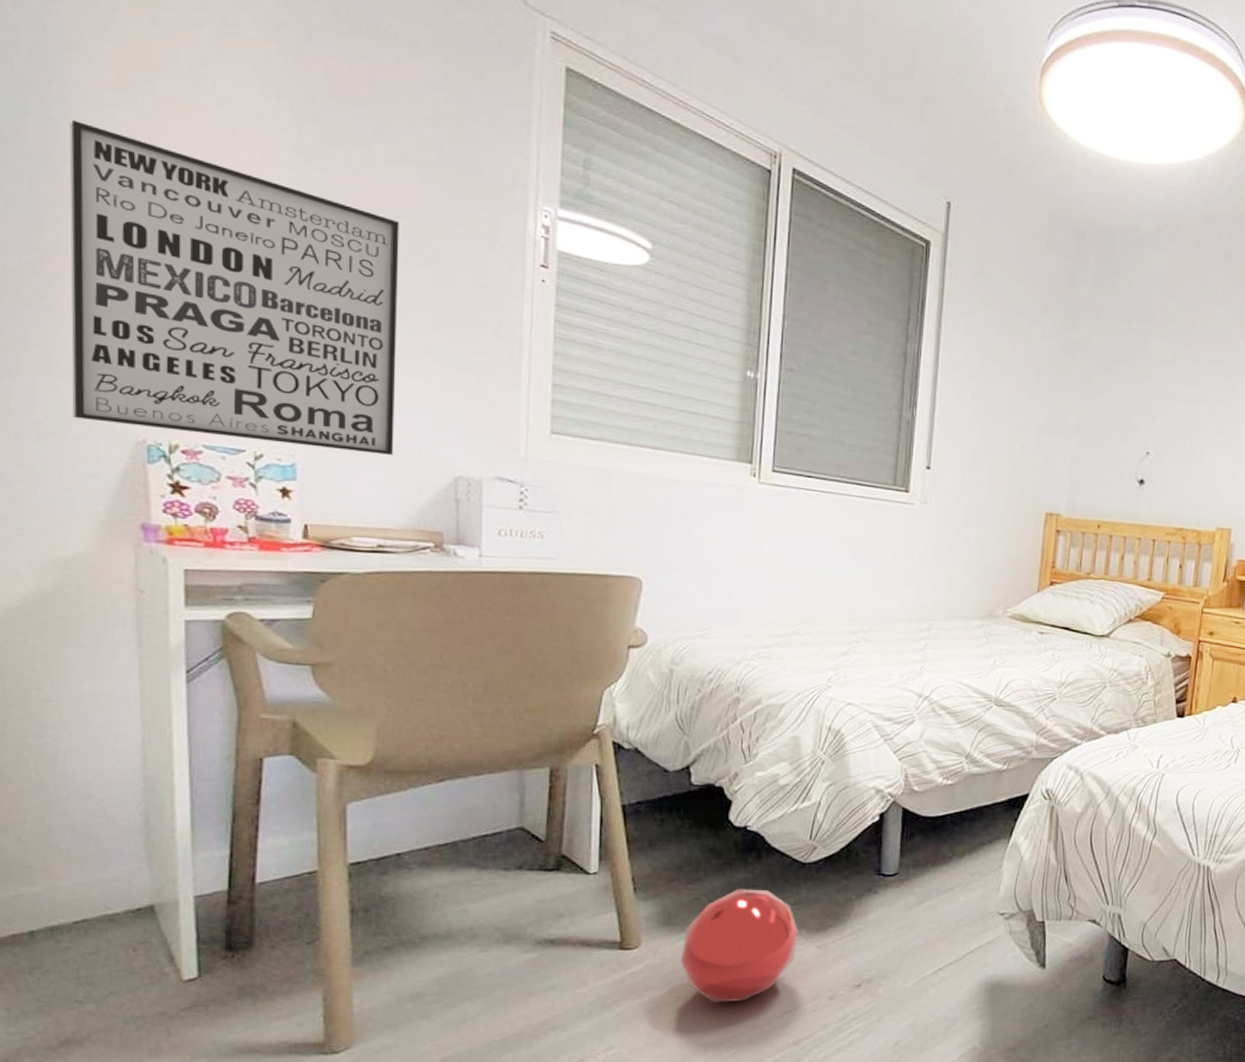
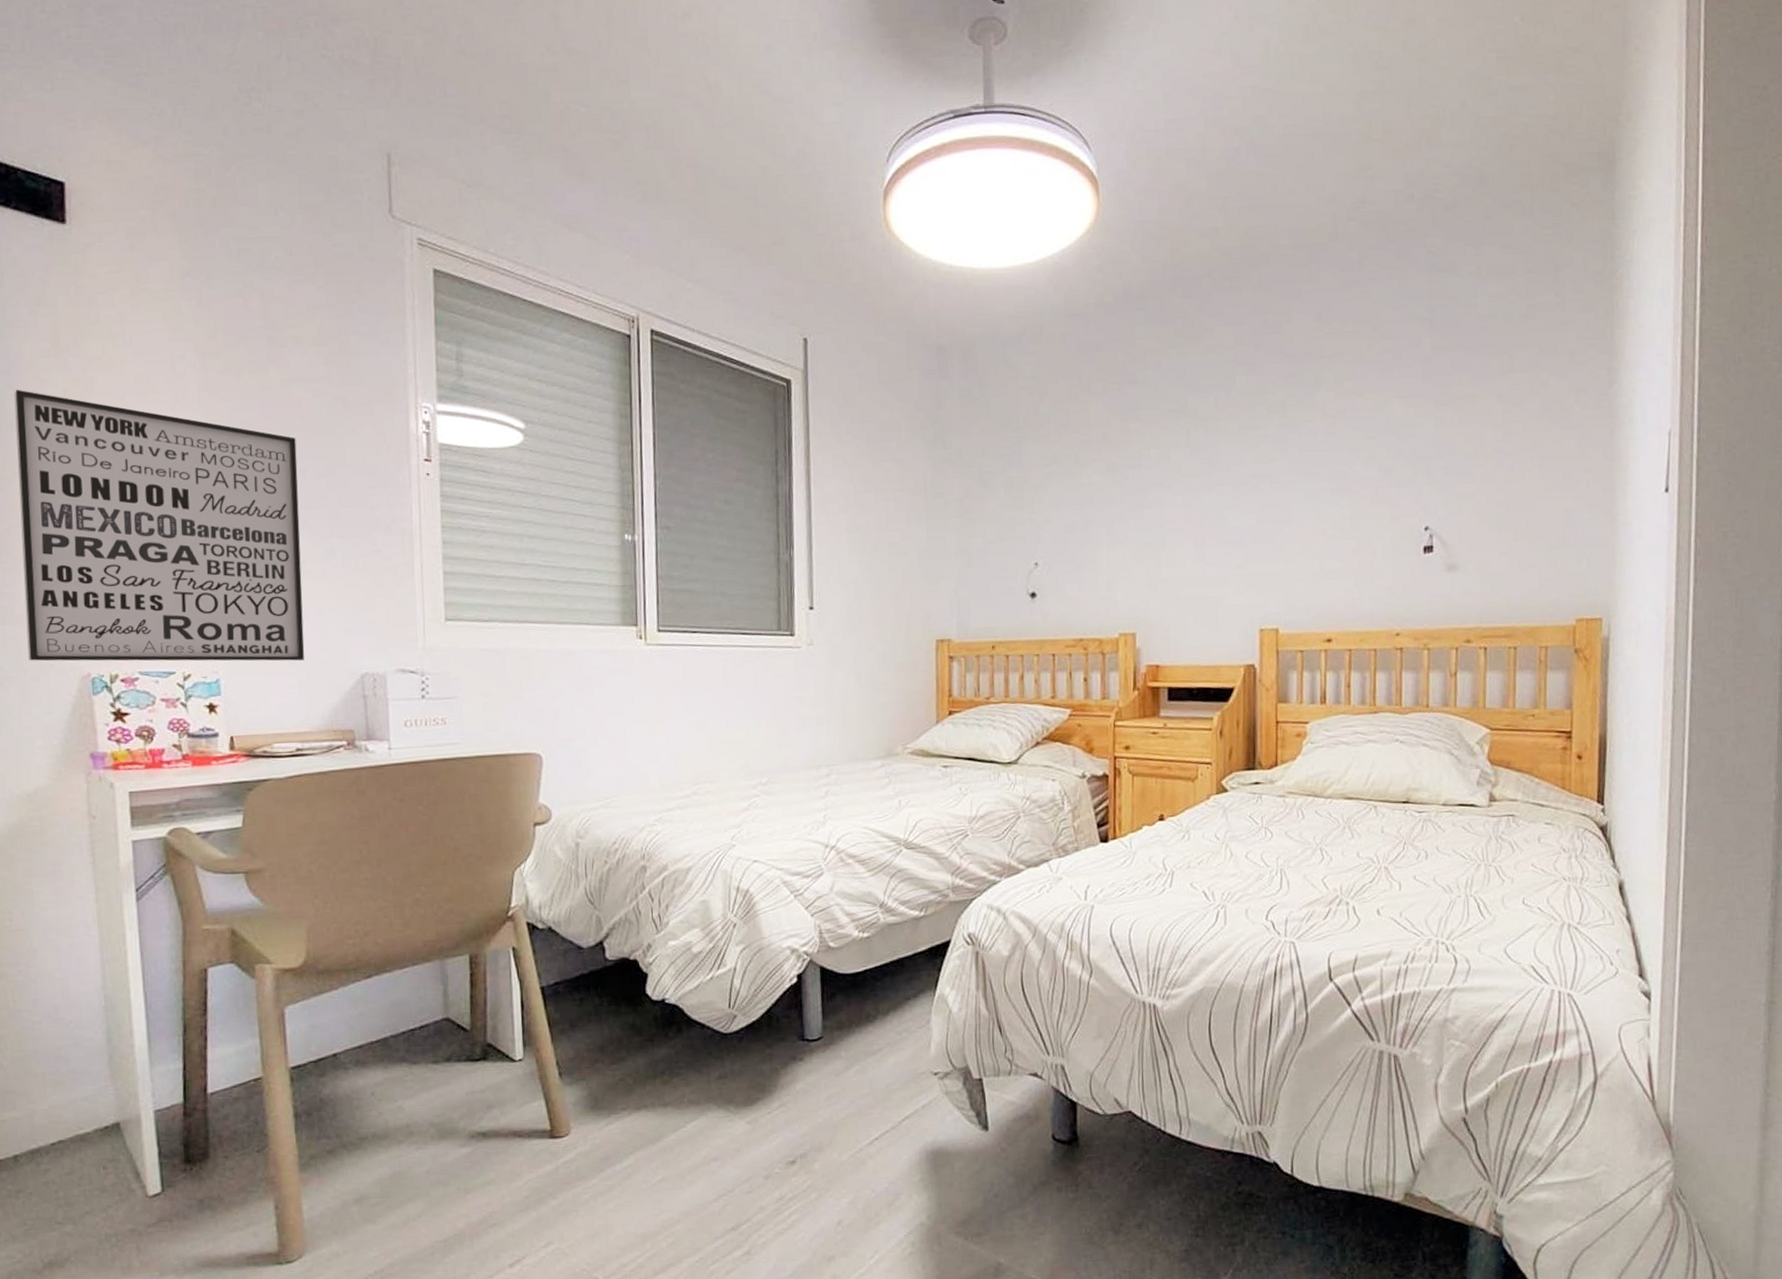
ball: present [680,889,799,1003] -> none [610,1065,727,1189]

